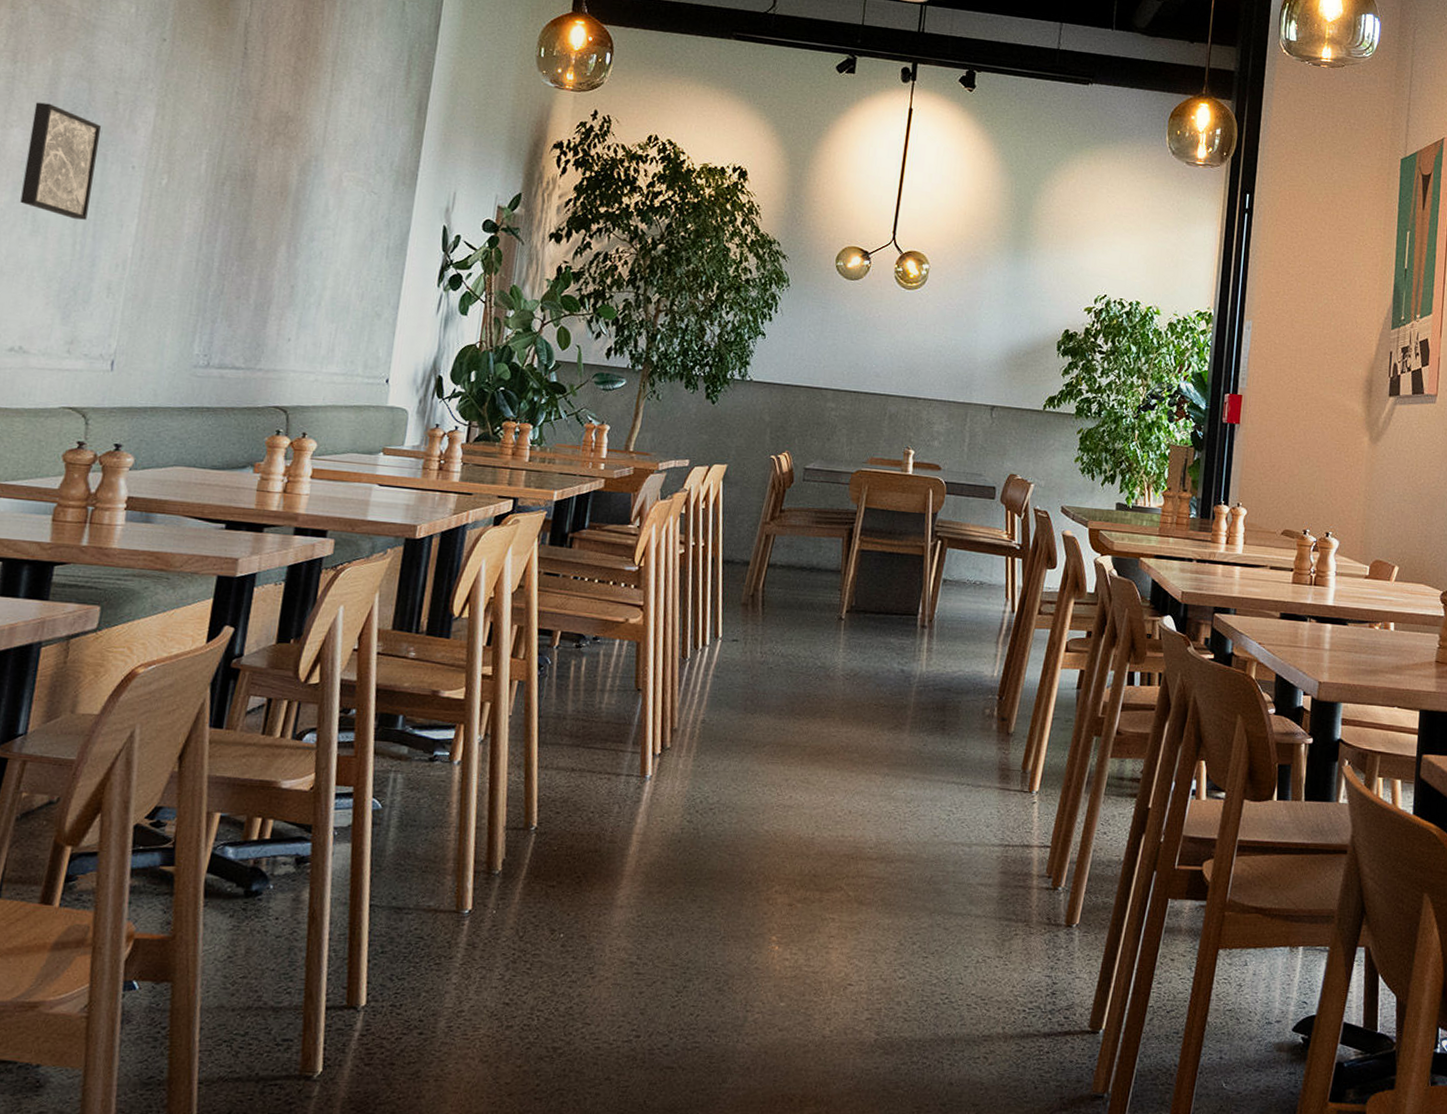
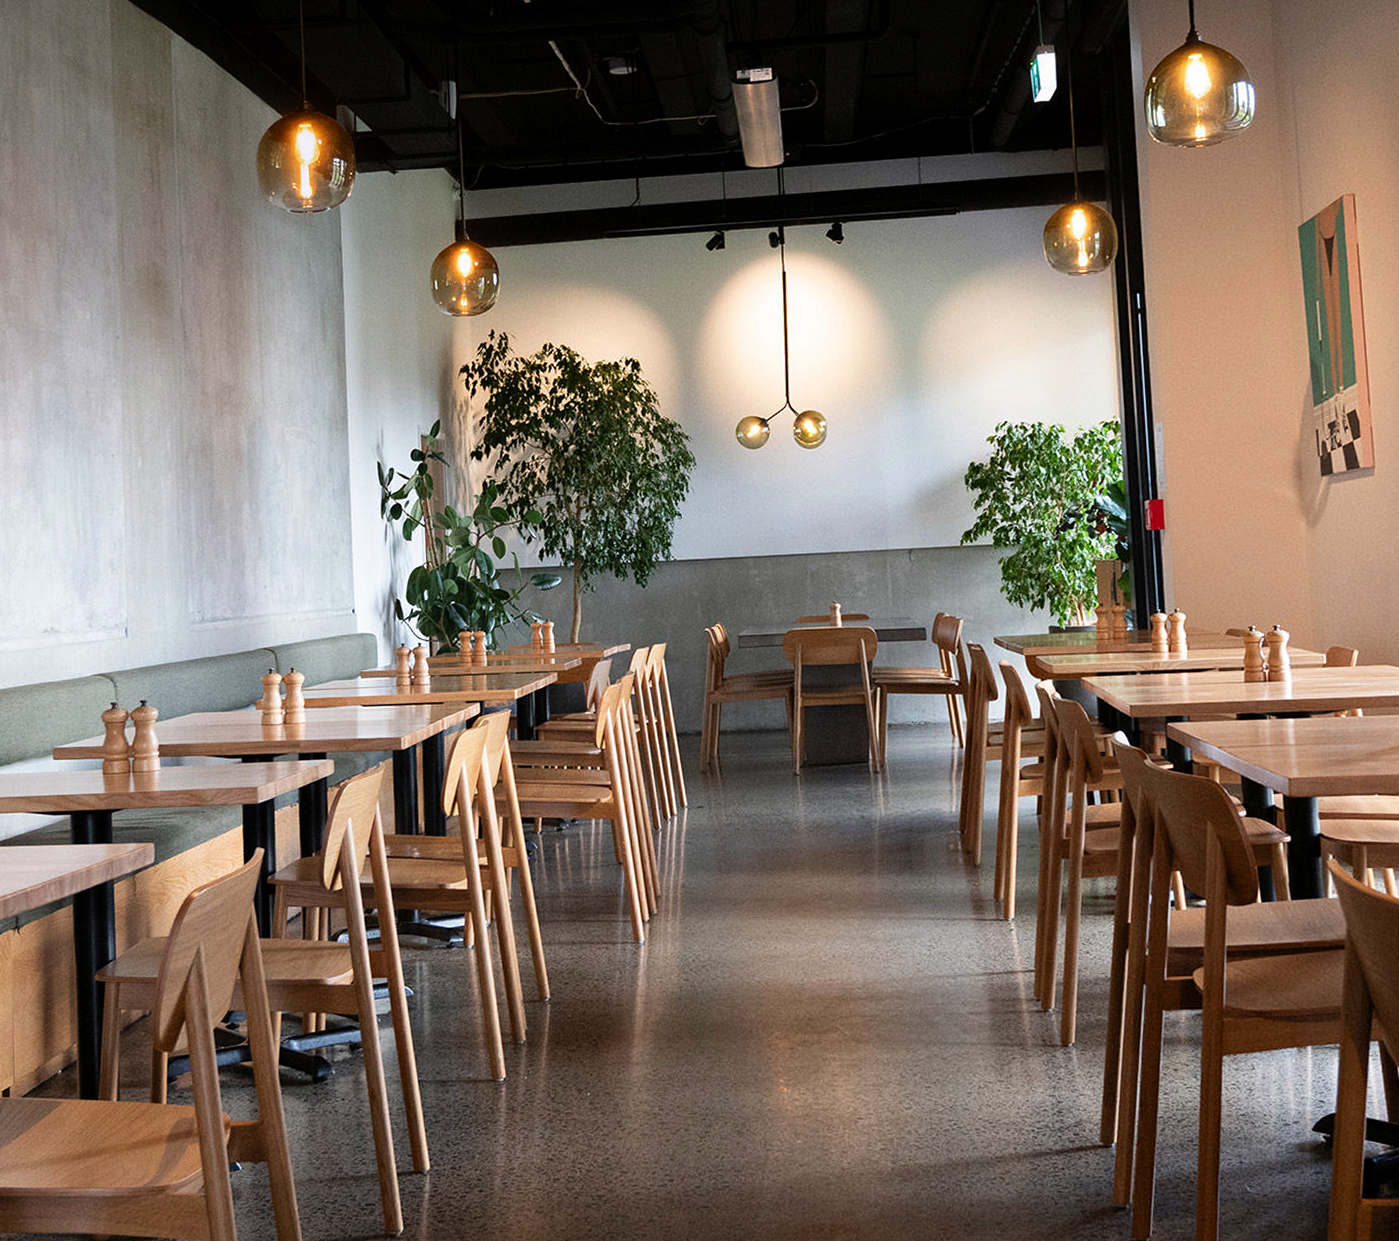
wall art: present [20,102,101,220] -> none [26,412,84,509]

